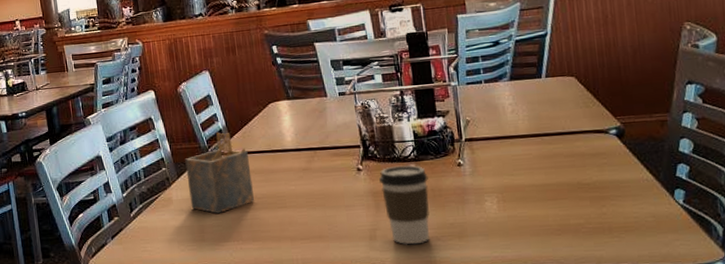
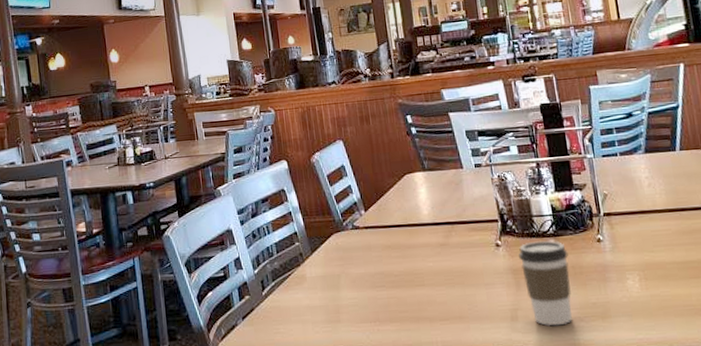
napkin holder: present [185,132,254,213] -> none [319,205,391,292]

